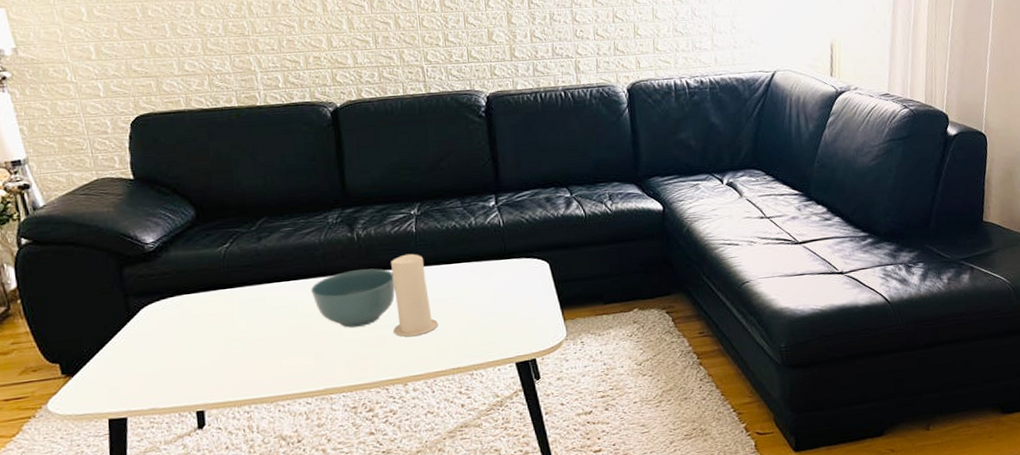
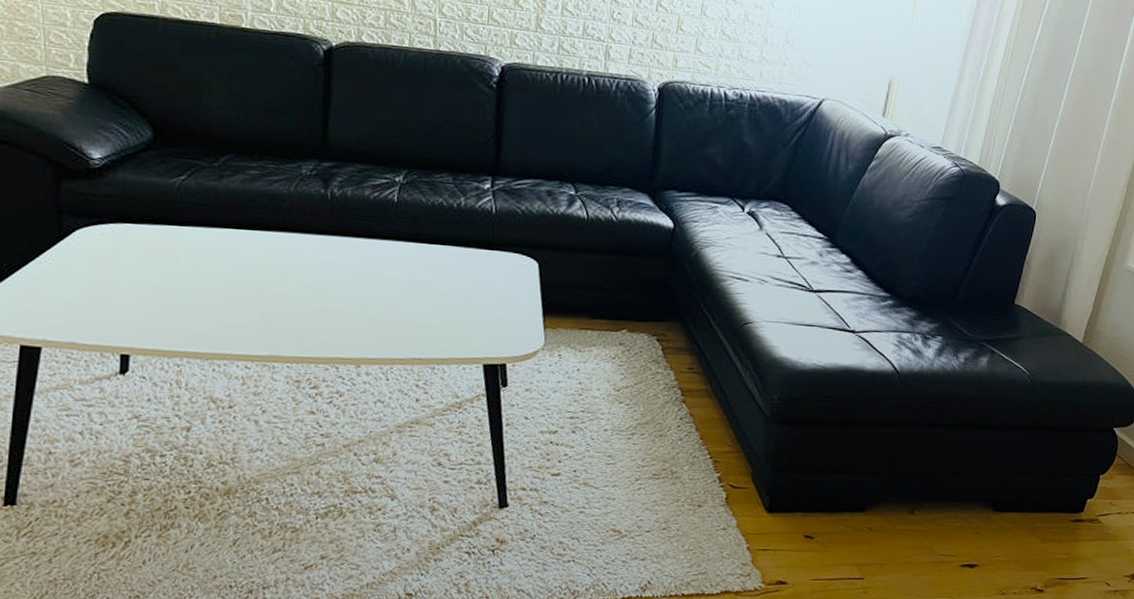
bowl: present [311,268,395,328] -> none [270,231,365,295]
candle: present [391,253,438,337] -> none [355,224,405,316]

